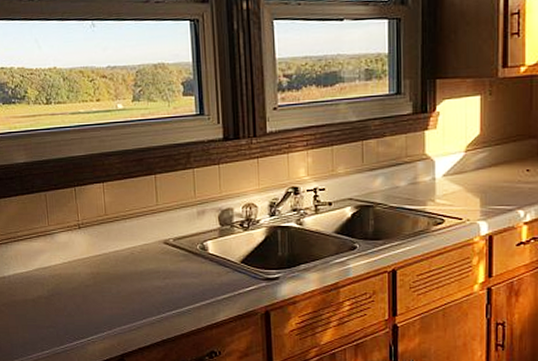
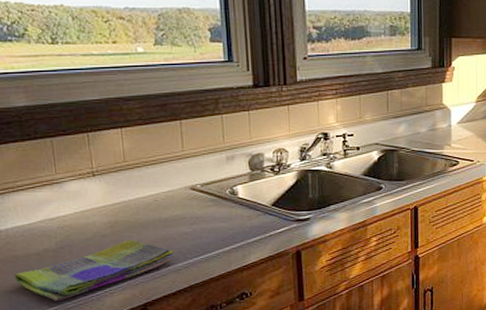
dish towel: none [14,291,150,346] -> present [14,240,175,302]

